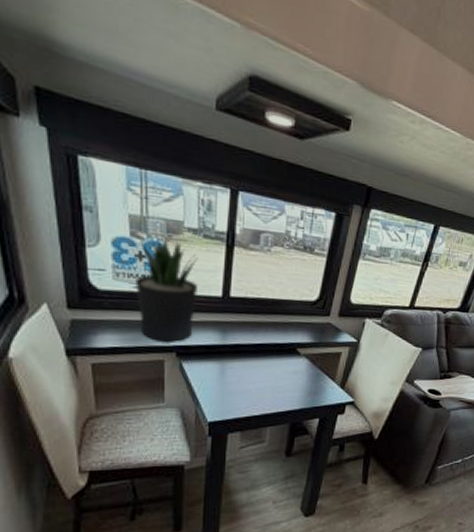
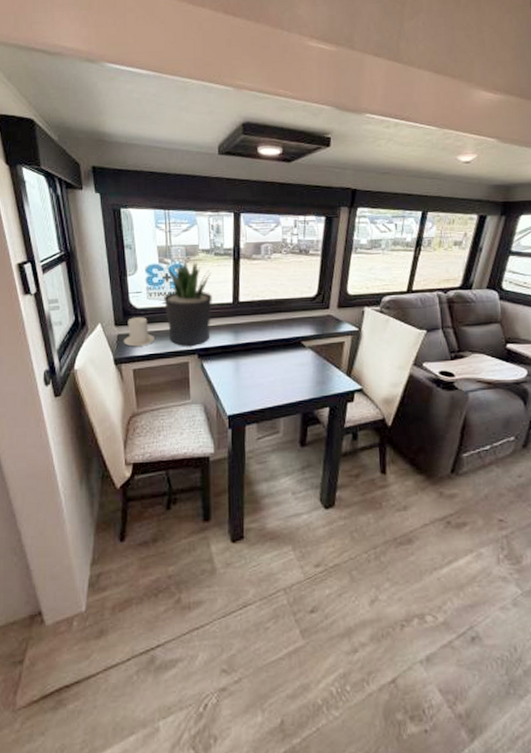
candle: none [80,300,121,337] -> present [124,317,154,347]

